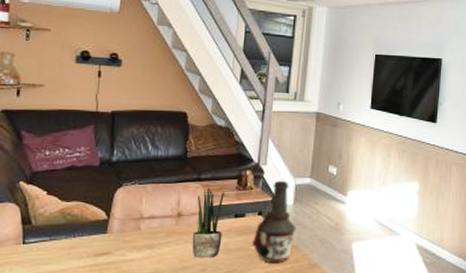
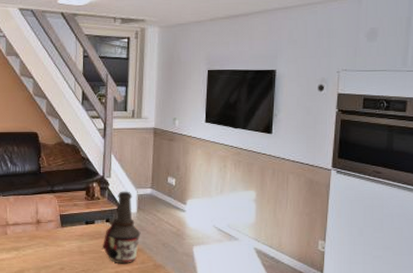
potted plant: present [192,188,224,259] -> none [50,199,76,259]

